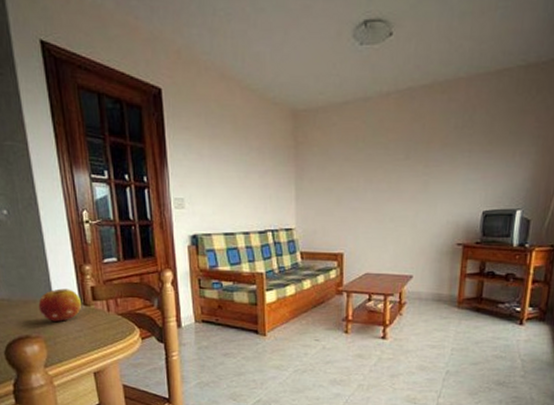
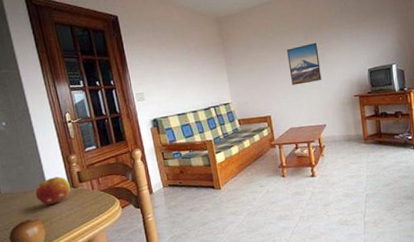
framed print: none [378,164,422,218] -> present [287,42,322,85]

